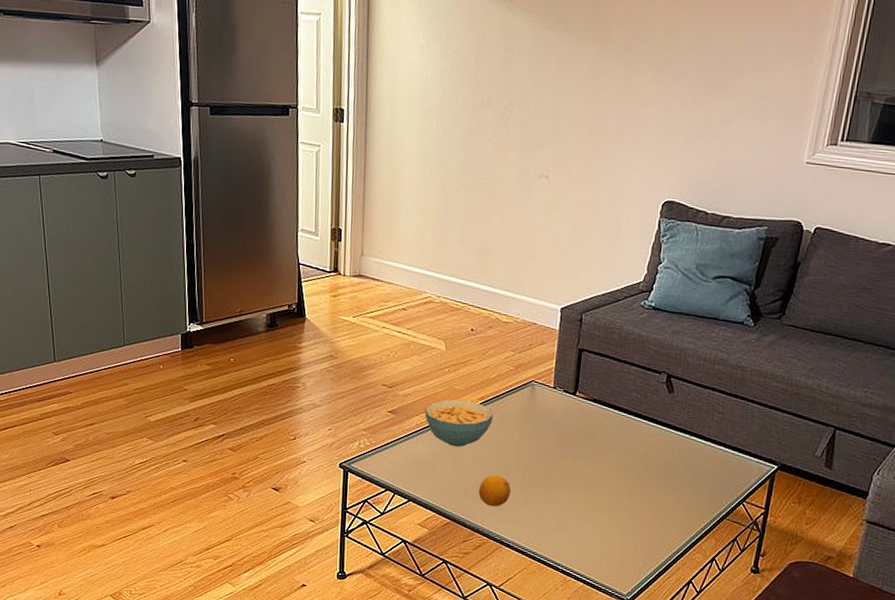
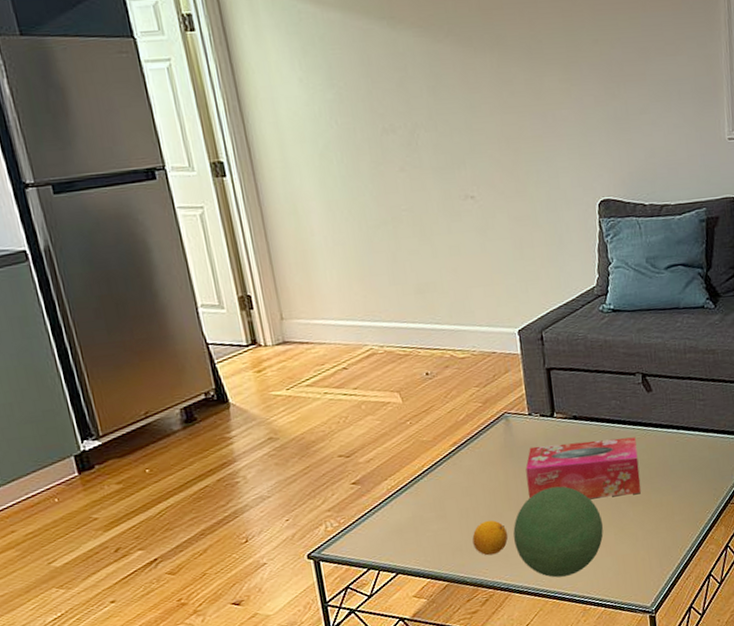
cereal bowl: present [425,399,494,447] -> none [393,449,472,503]
decorative orb: none [514,459,599,545] -> present [513,486,604,578]
tissue box: none [537,418,648,486] -> present [525,437,641,499]

